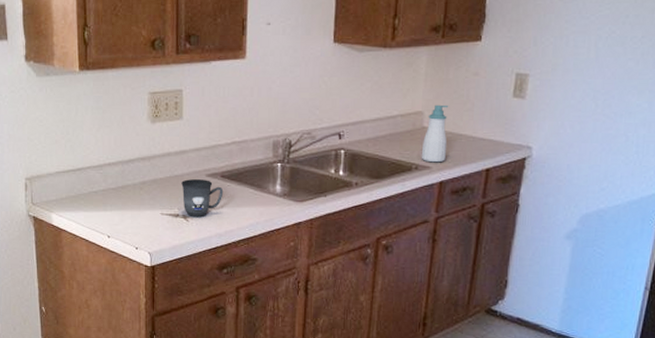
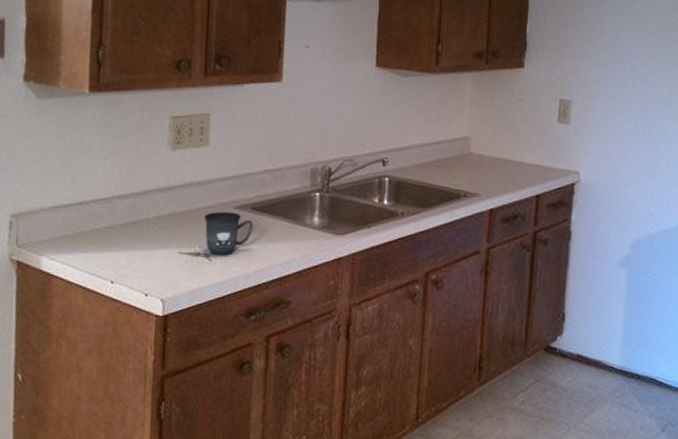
soap bottle: present [421,104,449,163] -> none [469,130,496,190]

